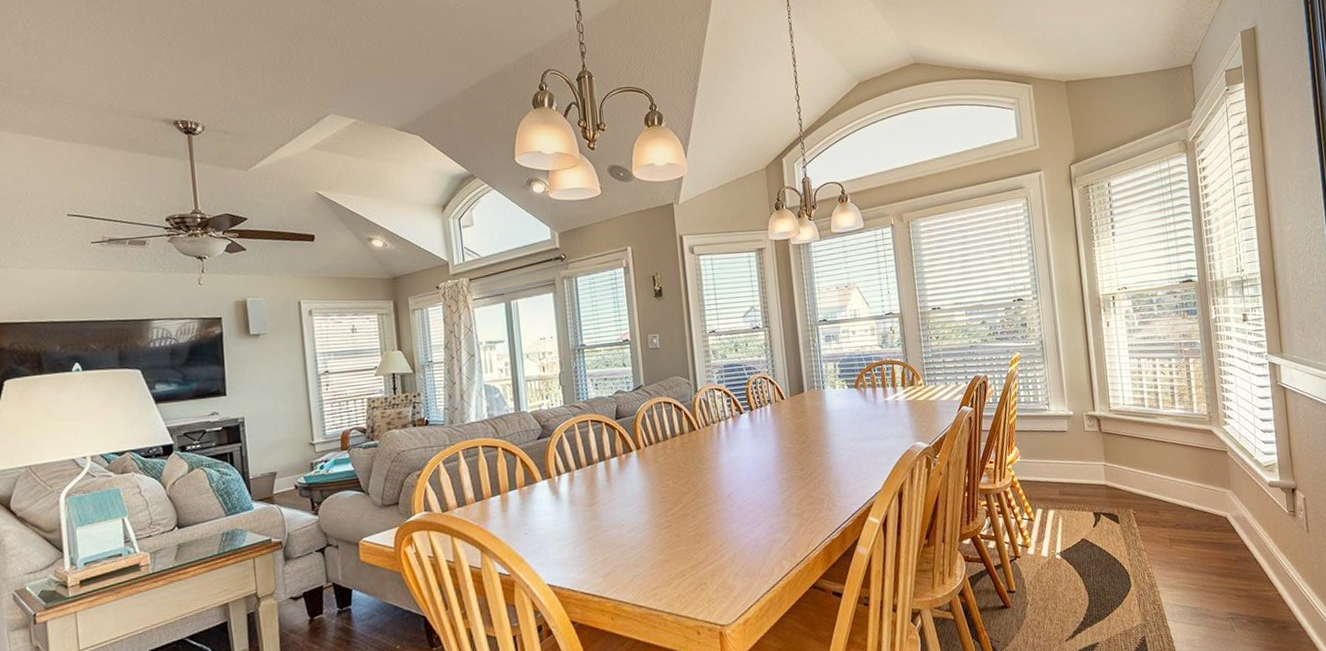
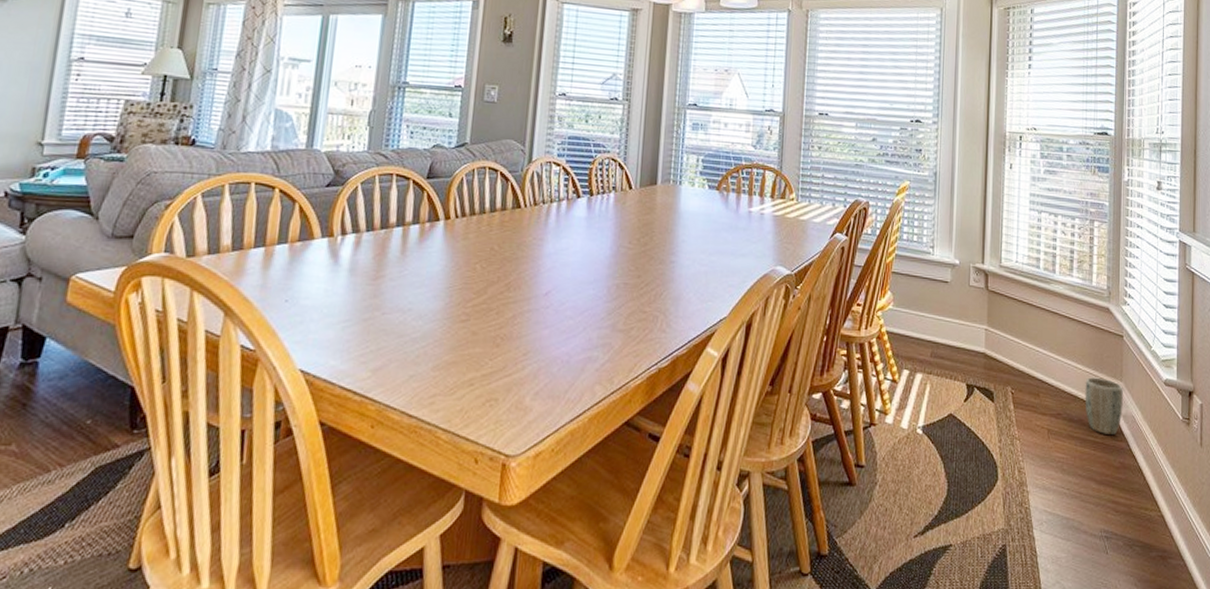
plant pot: none [1197,489,1234,536] -> present [1085,377,1123,436]

